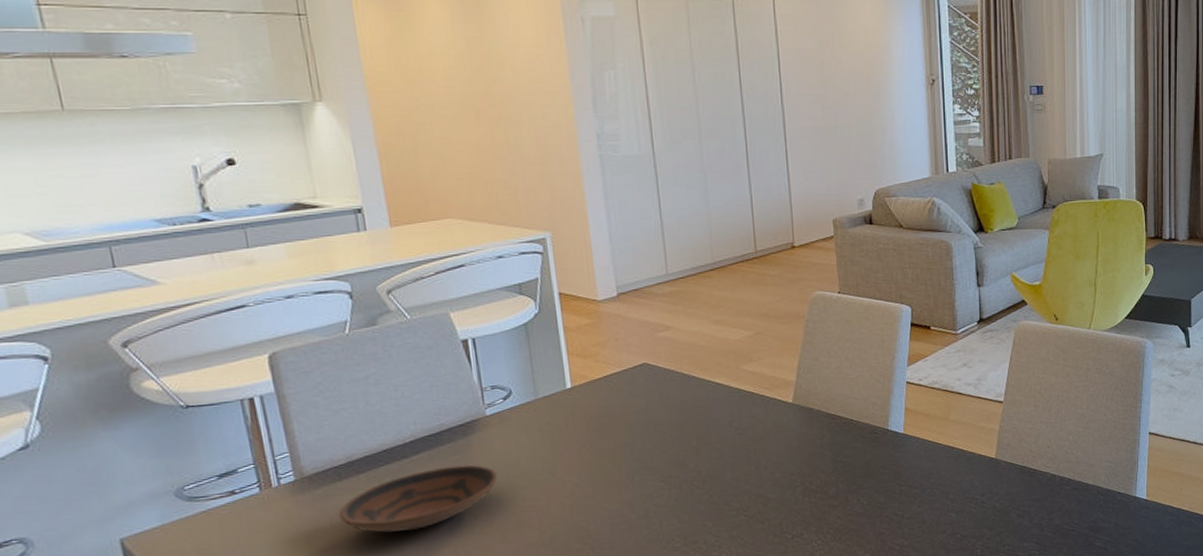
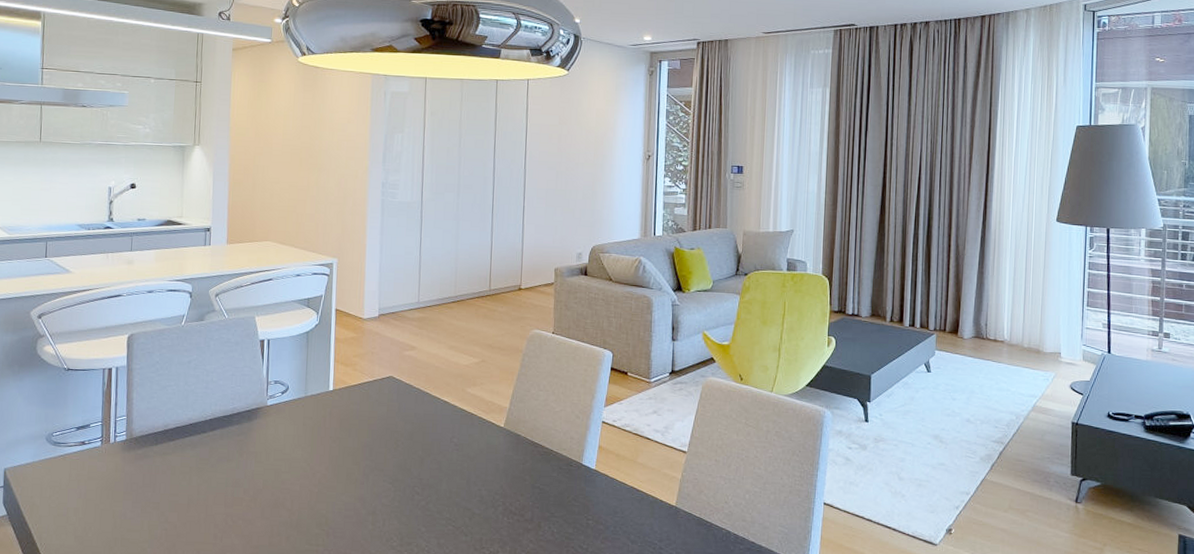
bowl: present [338,464,498,533] -> none [150,444,268,495]

